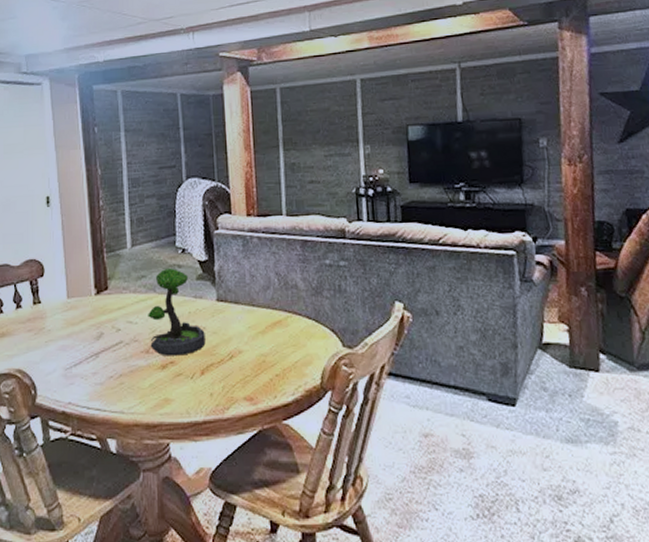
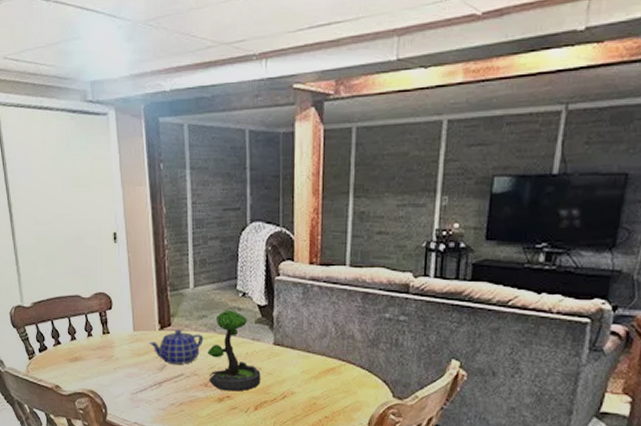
teapot: none [84,292,143,332] -> present [149,329,204,365]

